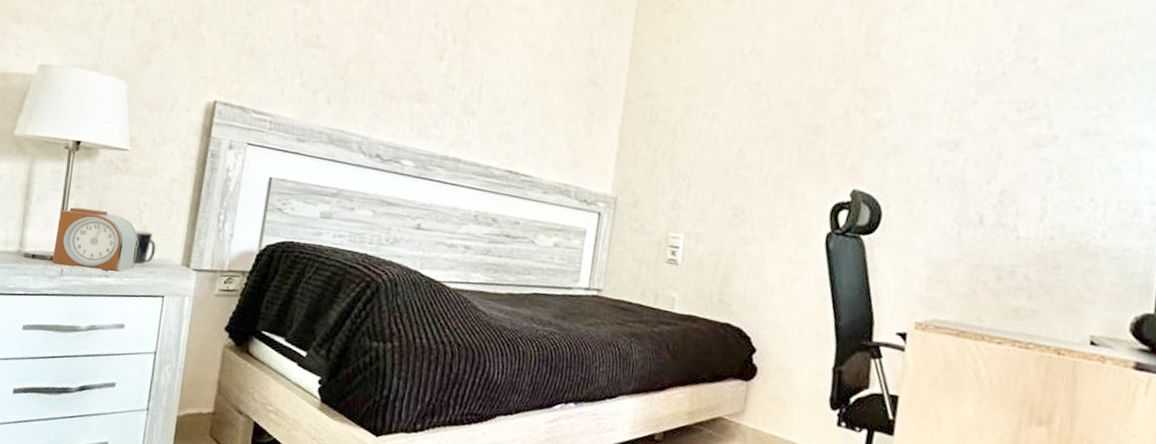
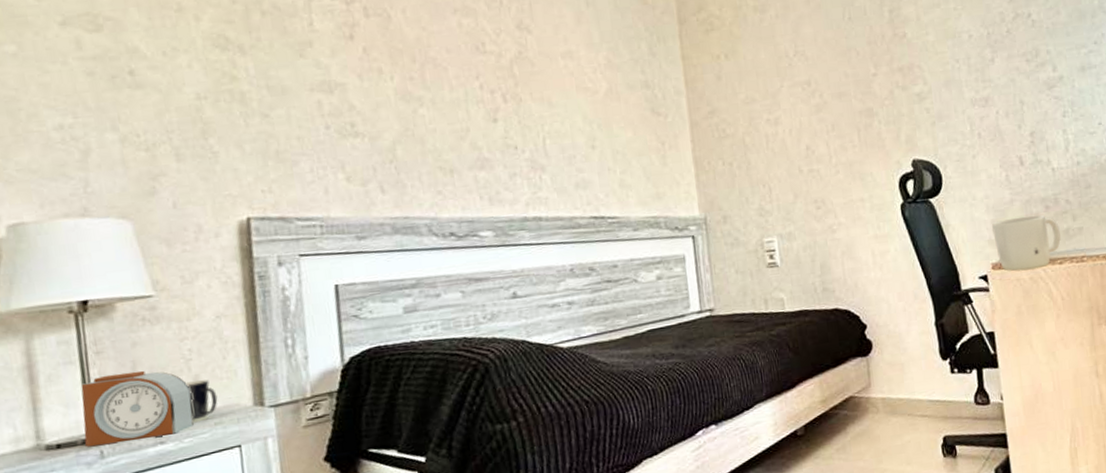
mug: none [925,278,1009,343] -> present [992,214,1061,272]

